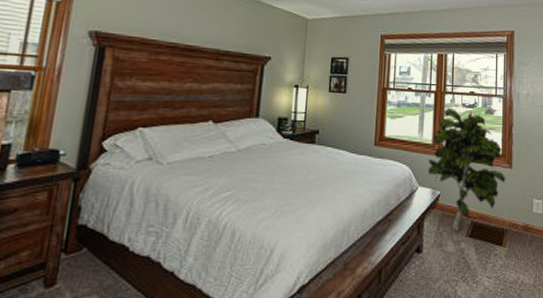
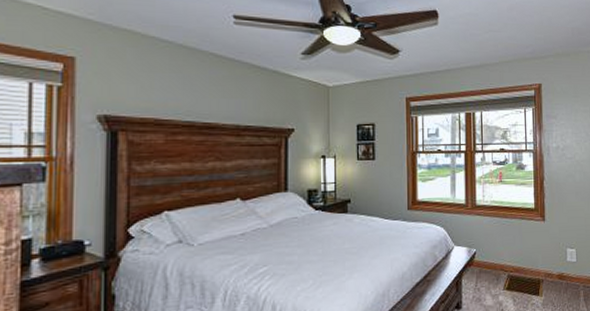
indoor plant: present [428,107,506,232] -> none [462,166,540,286]

